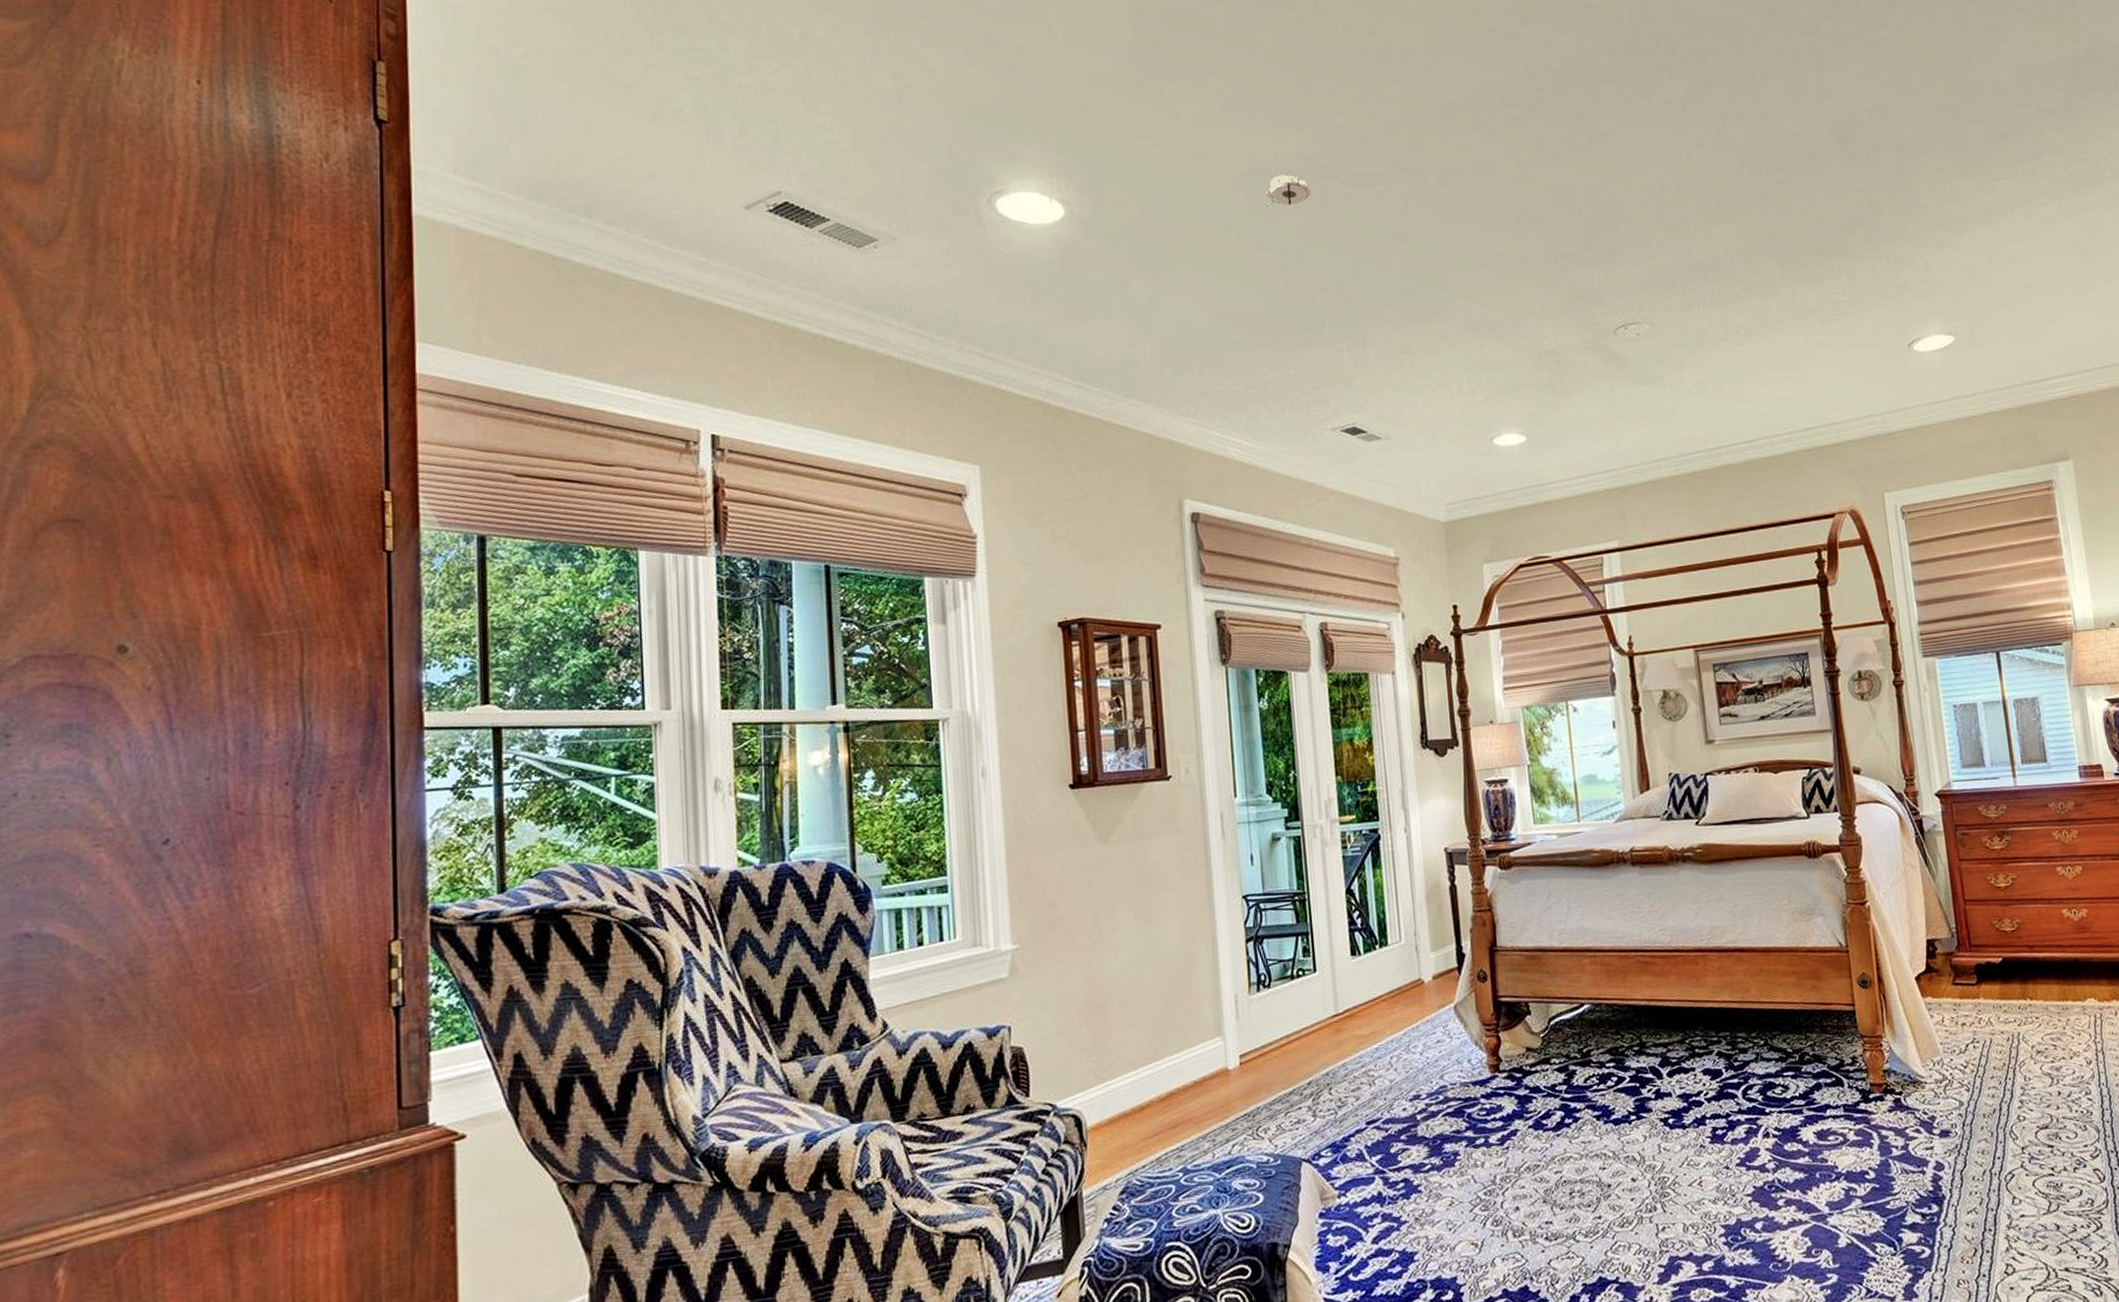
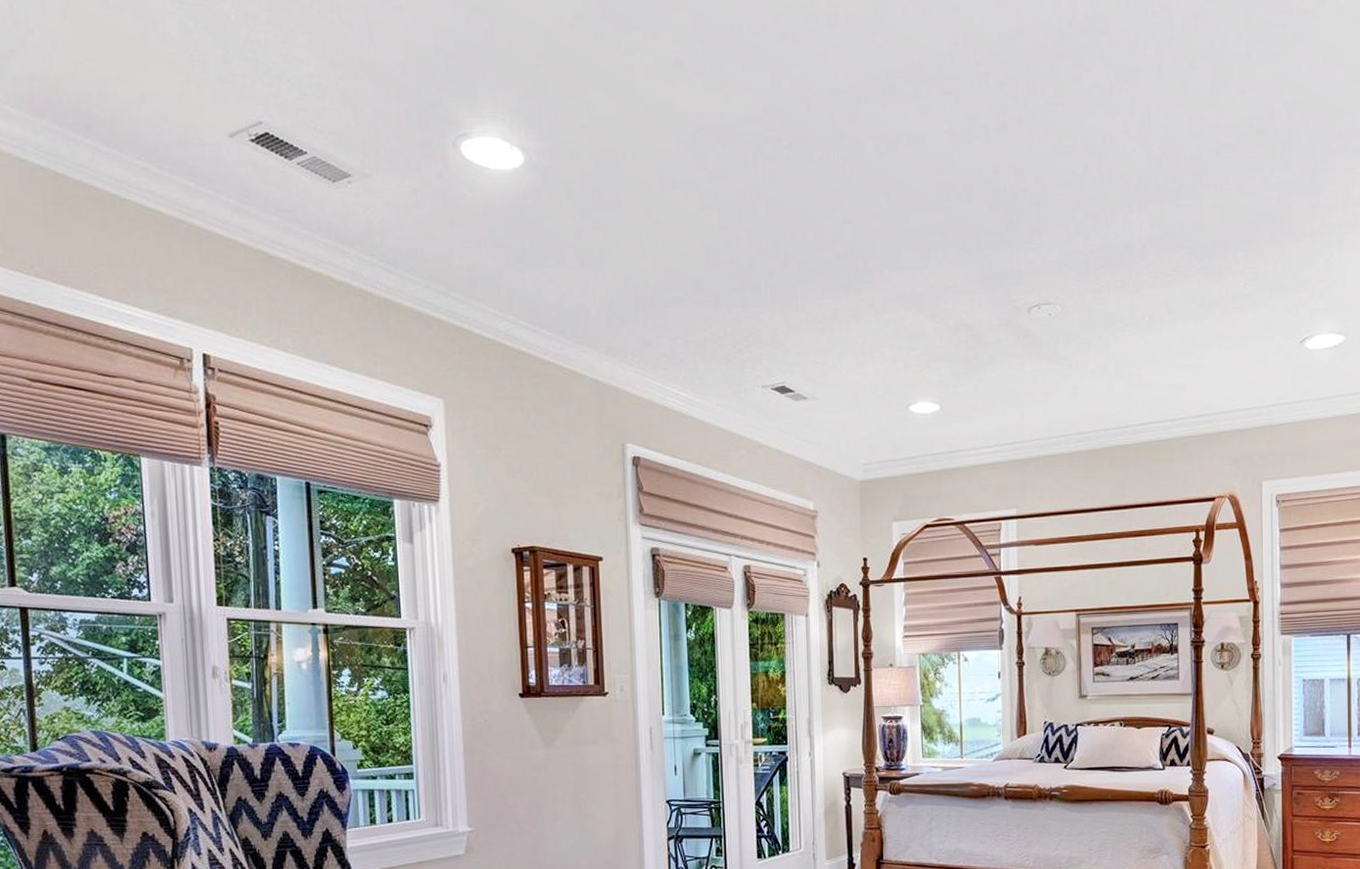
smoke detector: present [1266,174,1312,206] -> none [712,135,755,166]

